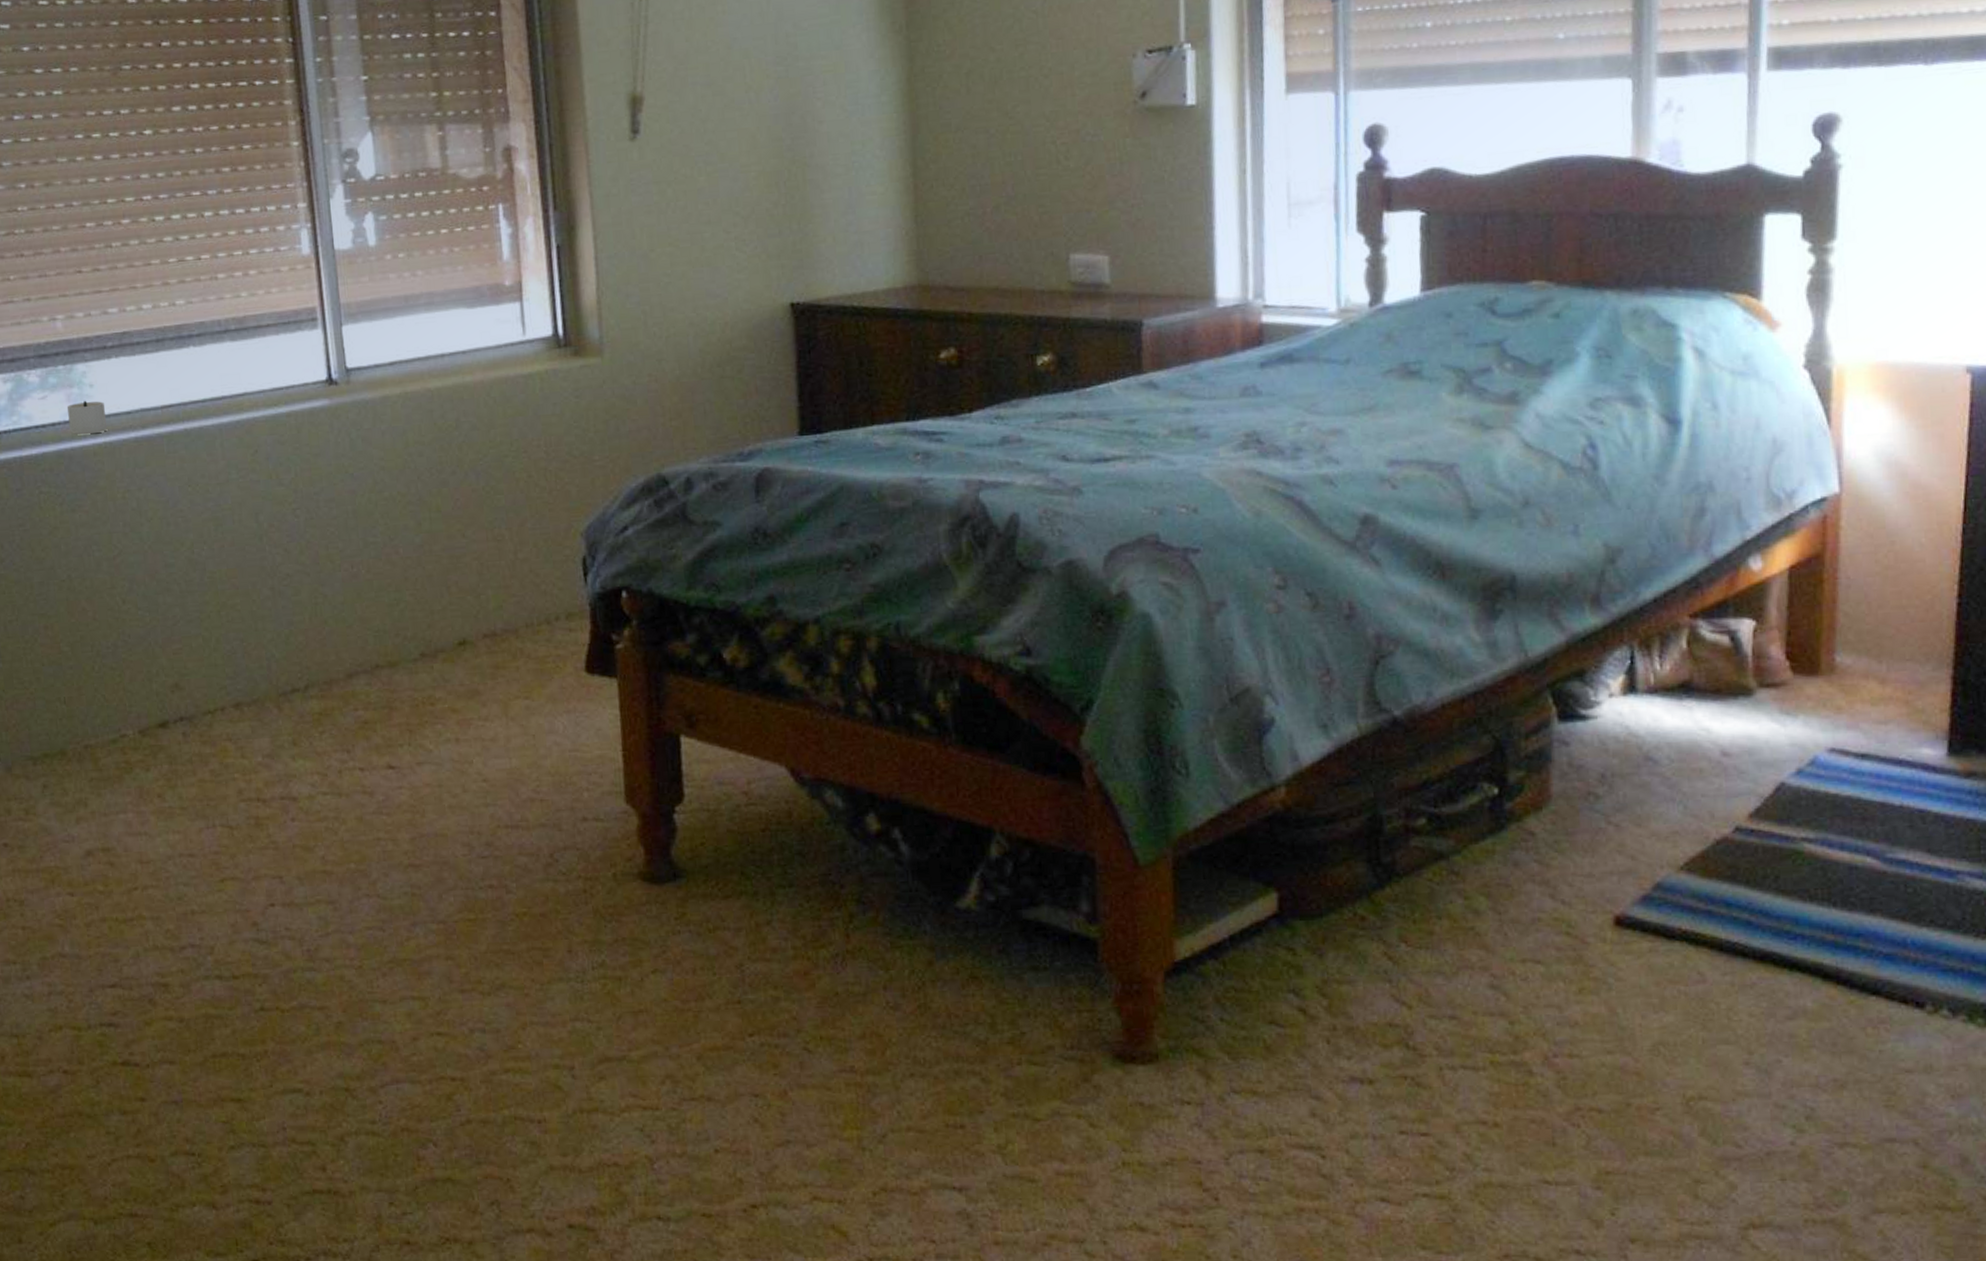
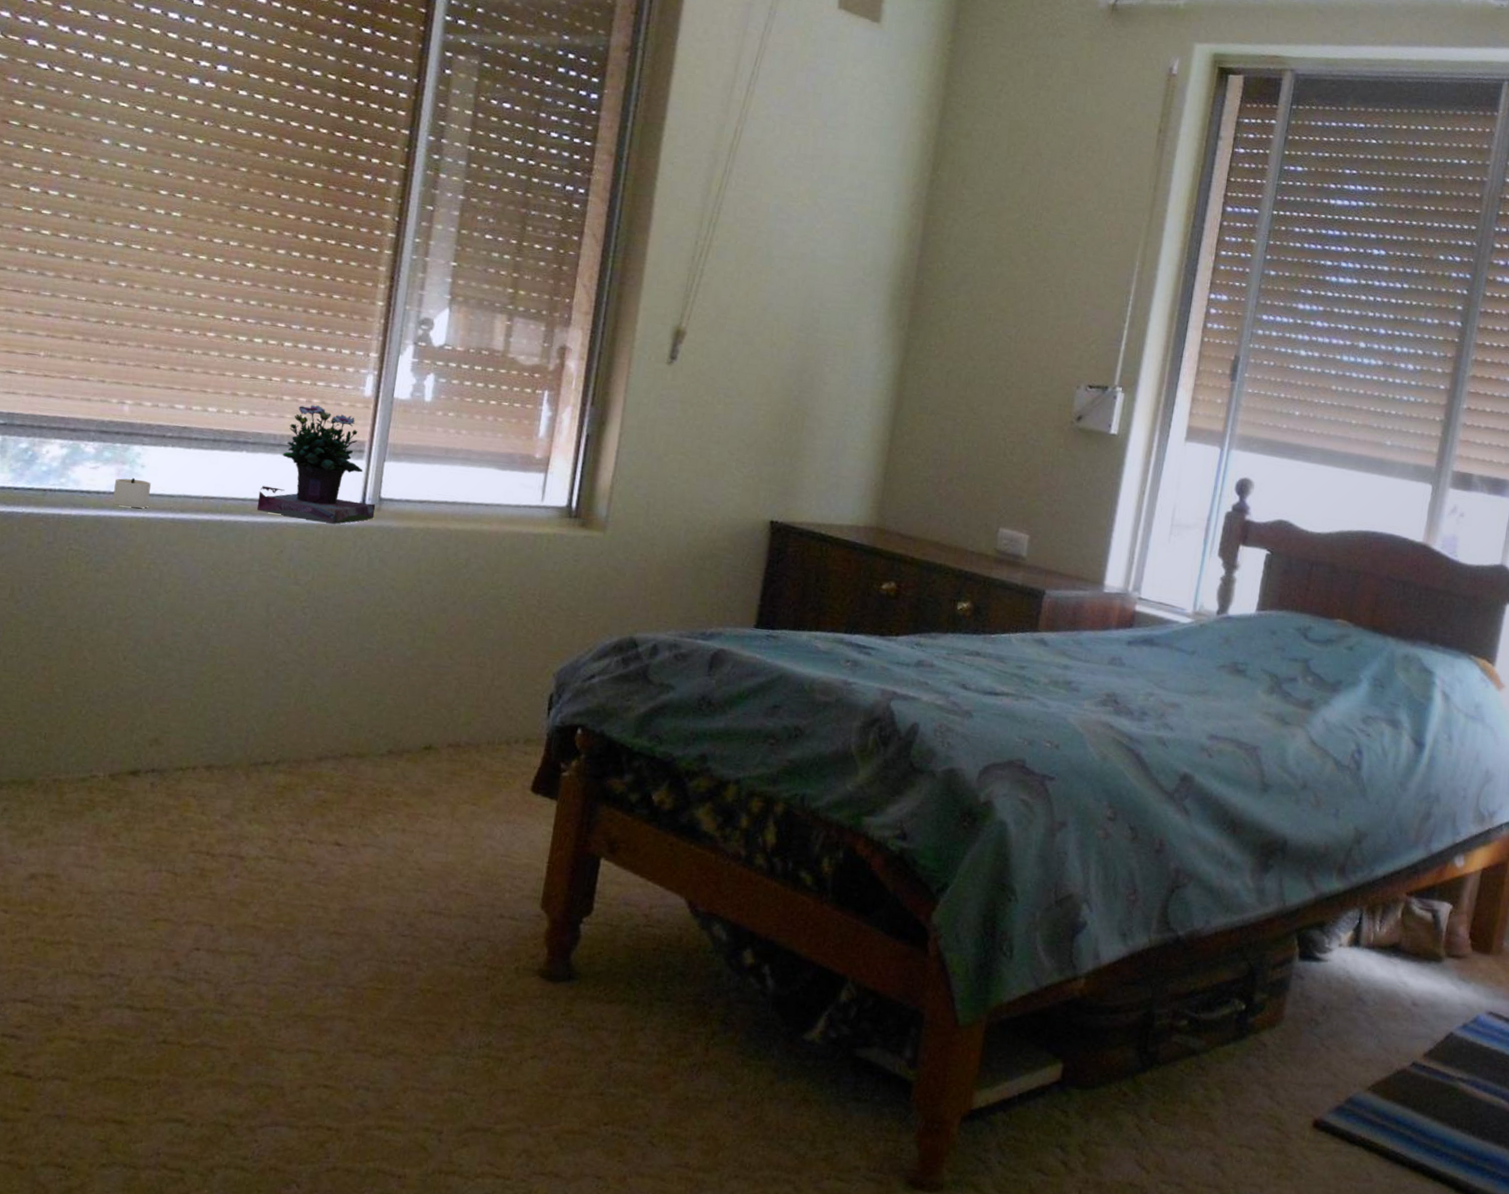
potted flower: none [217,277,345,411] -> present [256,405,376,524]

